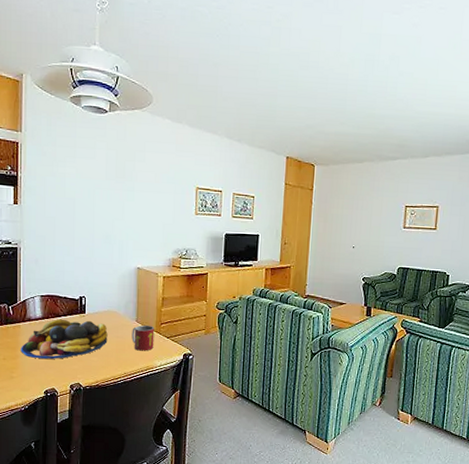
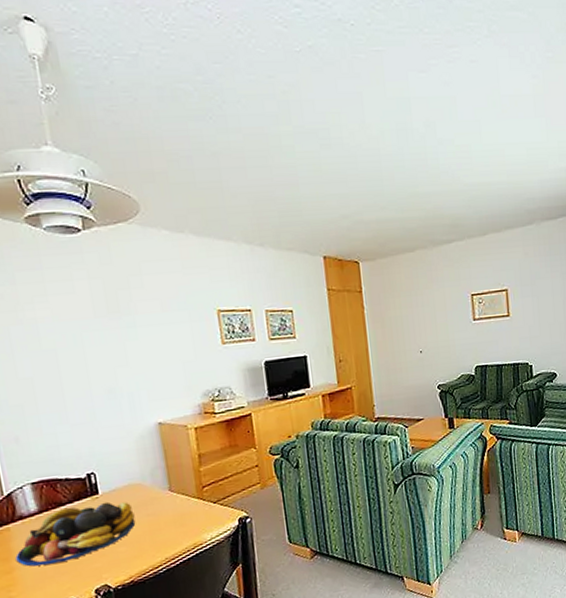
mug: present [131,325,155,351] -> none [165,492,199,527]

